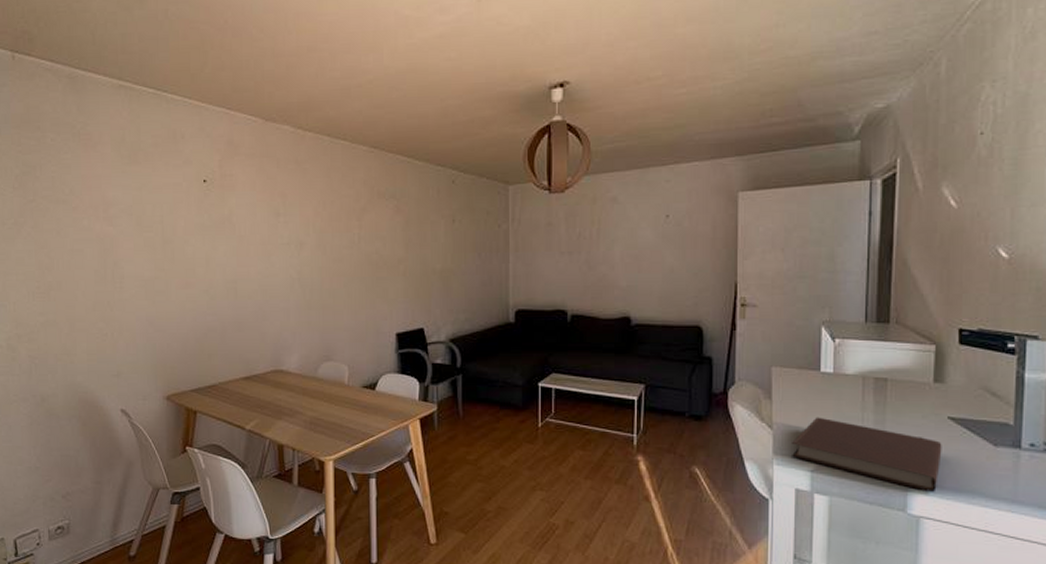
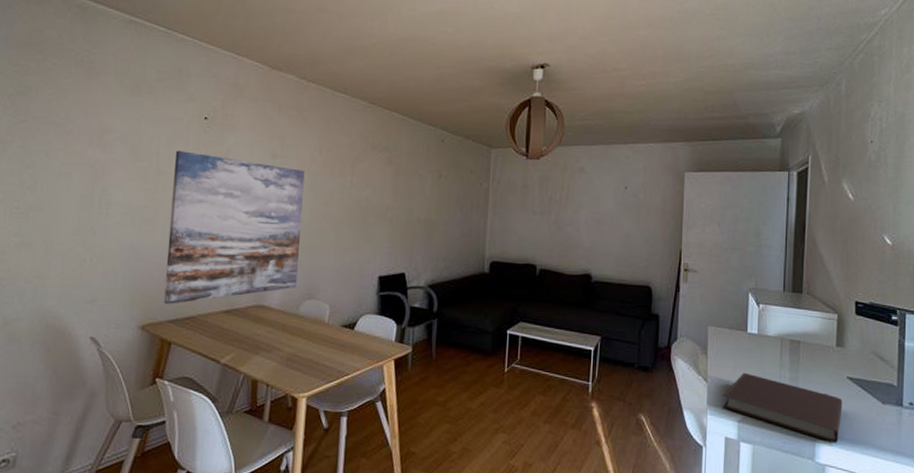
wall art: none [179,217,314,375] -> present [164,150,305,305]

